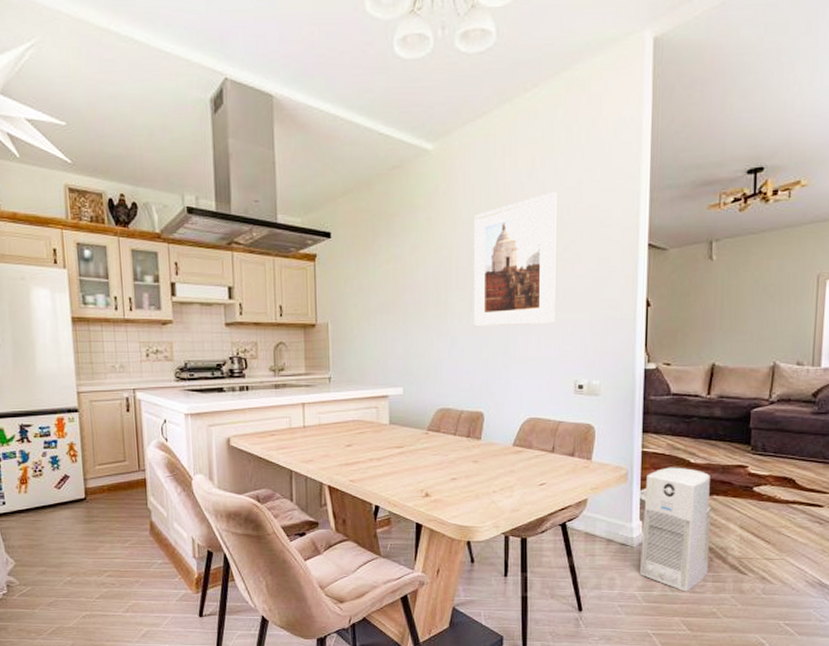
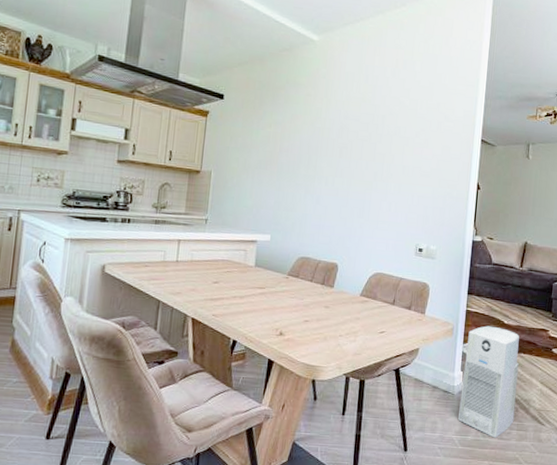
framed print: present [473,191,557,327] -> none [336,88,414,195]

